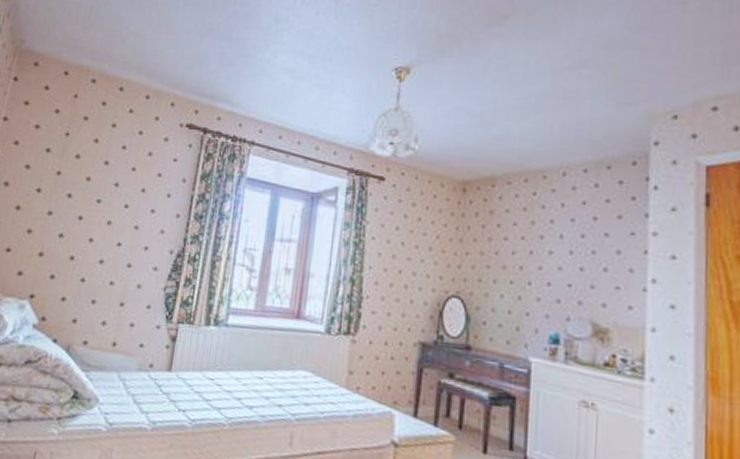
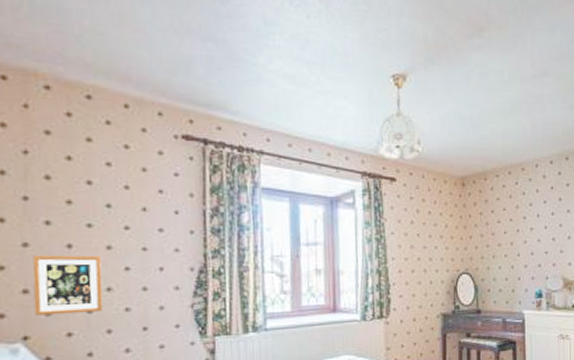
picture frame: none [42,223,101,282] -> present [32,254,103,316]

